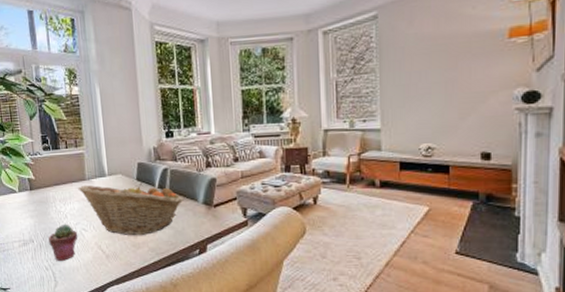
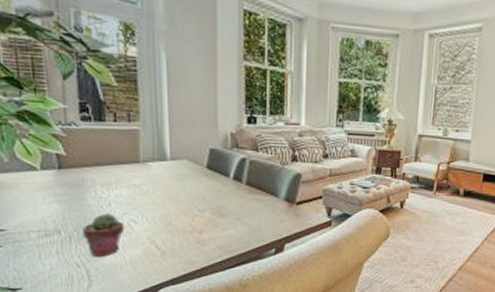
fruit basket: present [78,182,184,236] -> none [128,168,263,232]

